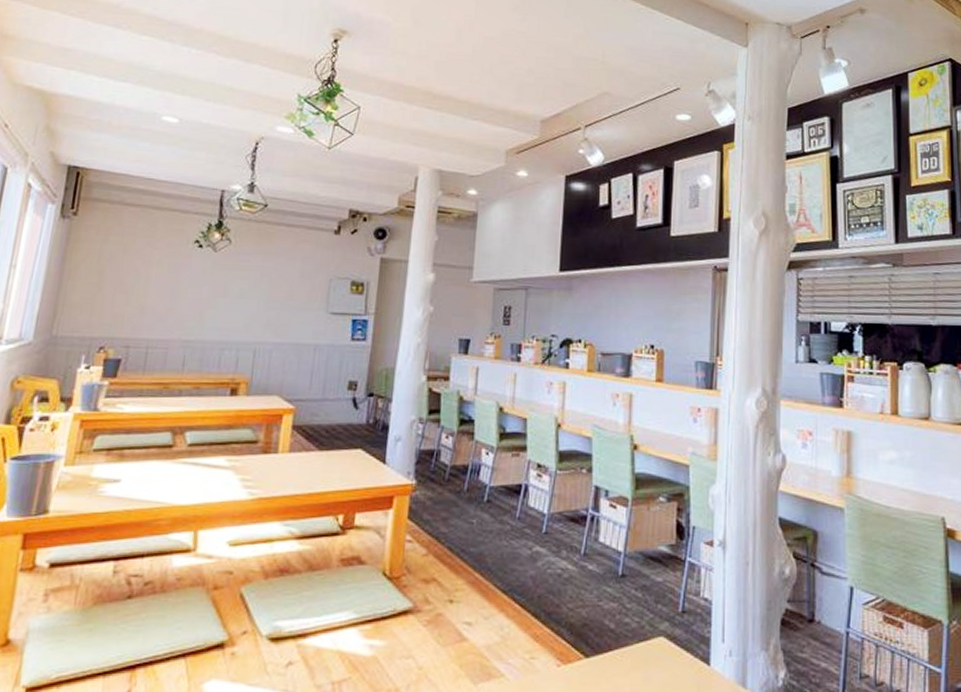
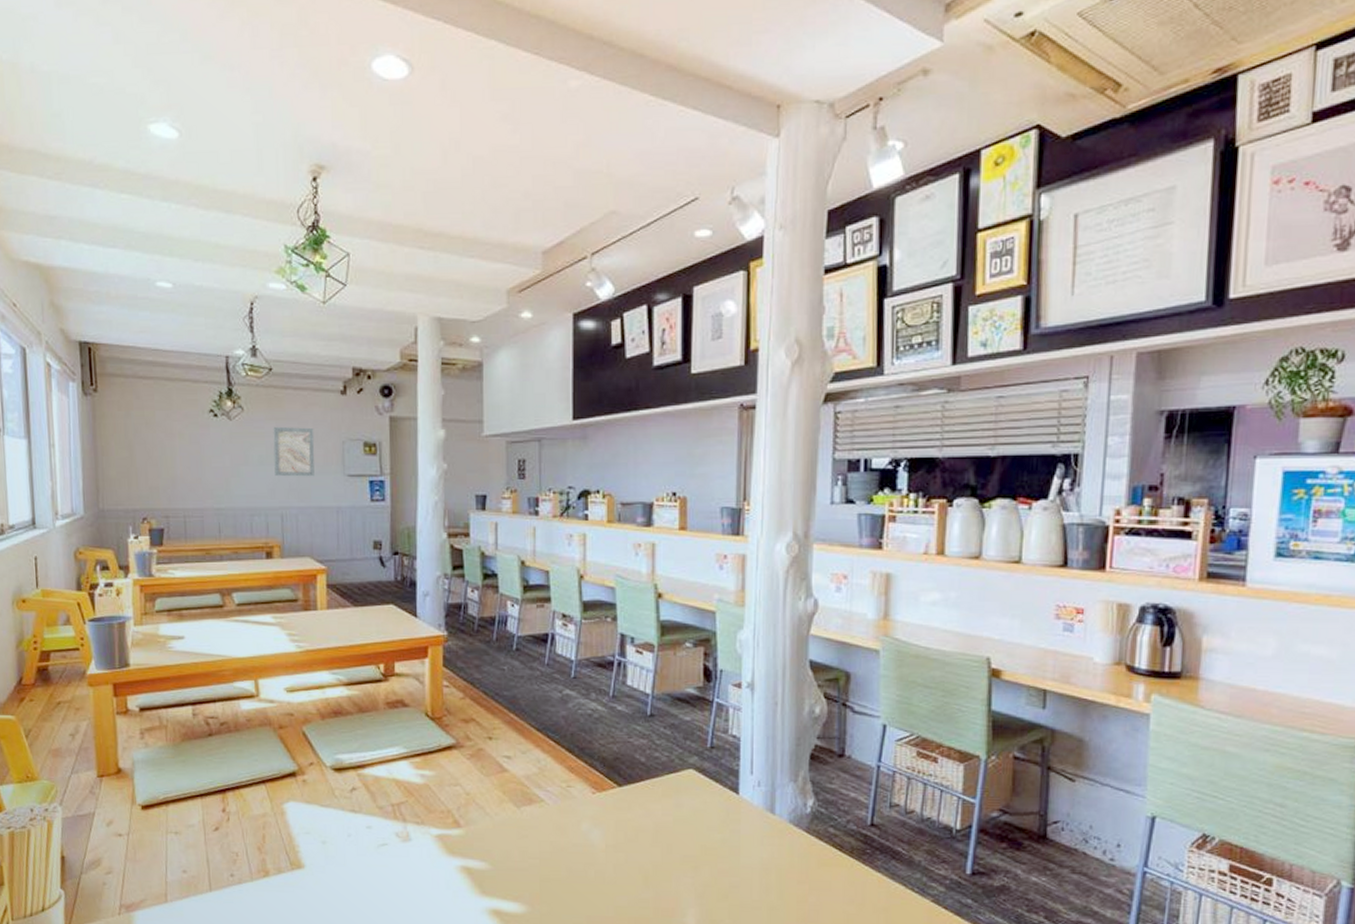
wall art: none [253,260,302,313] -> present [273,426,315,477]

